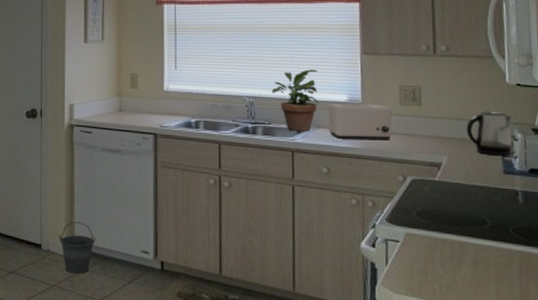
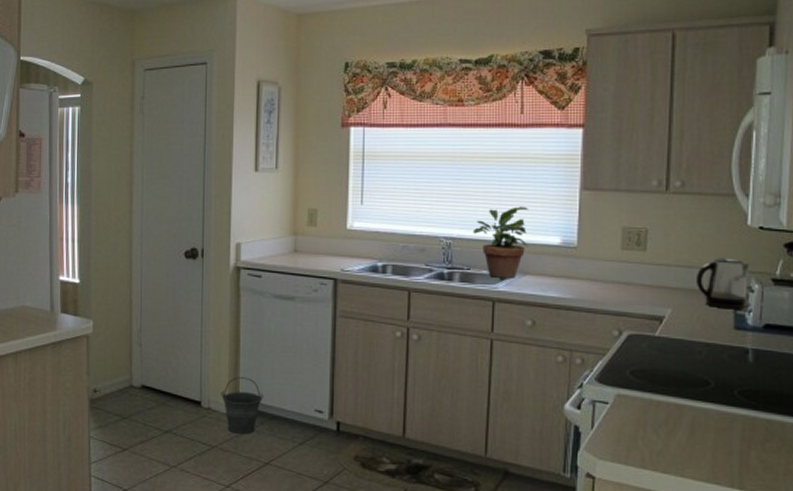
toaster: present [328,103,392,141] -> none [537,246,612,290]

